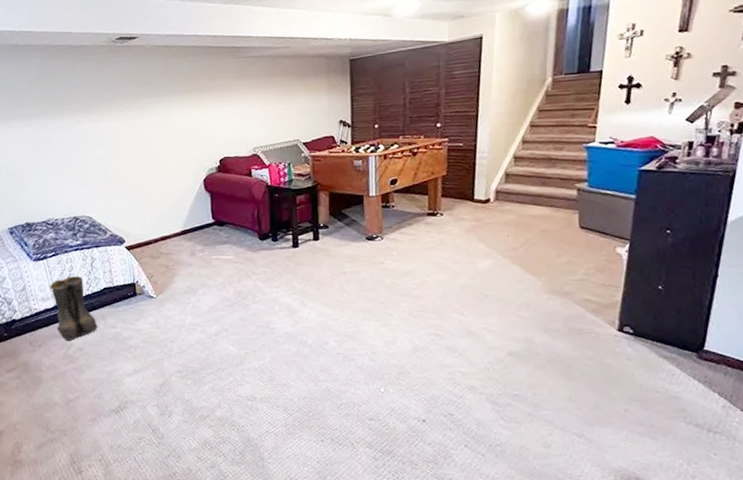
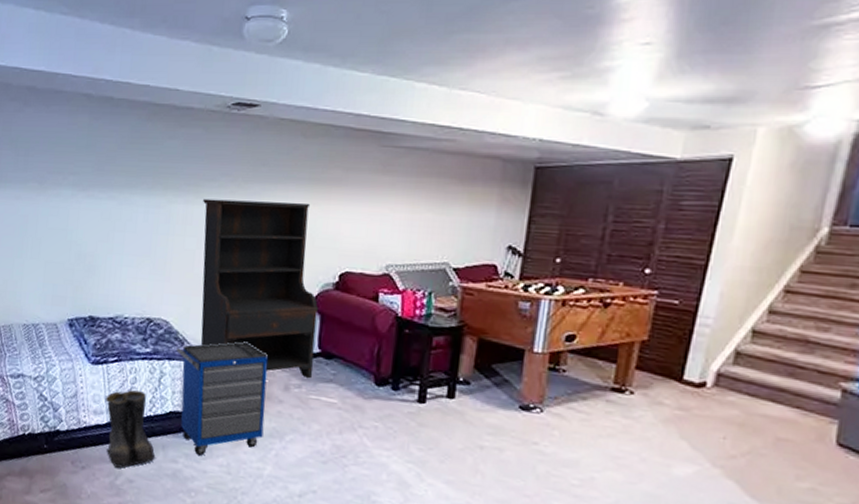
cabinet: none [102,223,180,318] -> present [176,341,268,456]
bookshelf: none [104,108,212,244] -> present [200,198,319,379]

